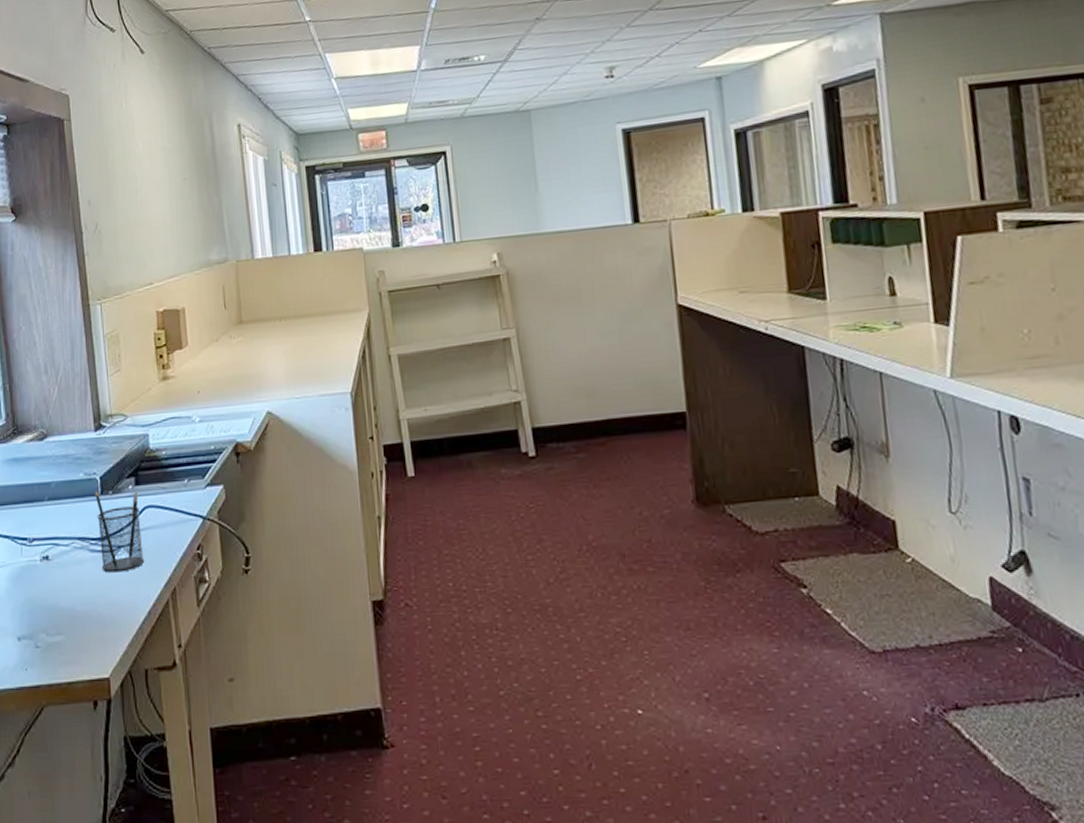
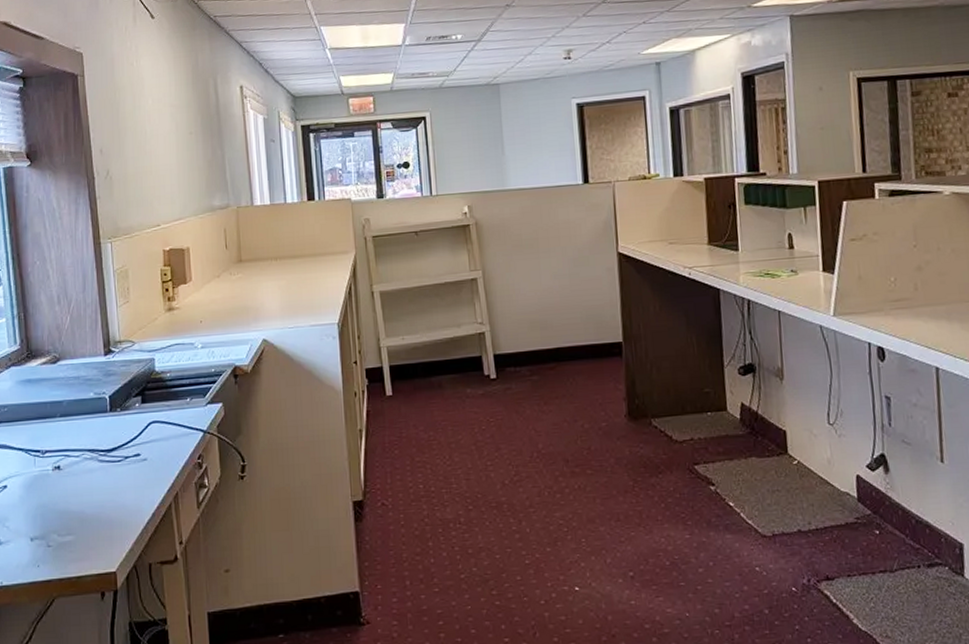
pencil holder: present [95,490,145,573] -> none [104,408,150,480]

